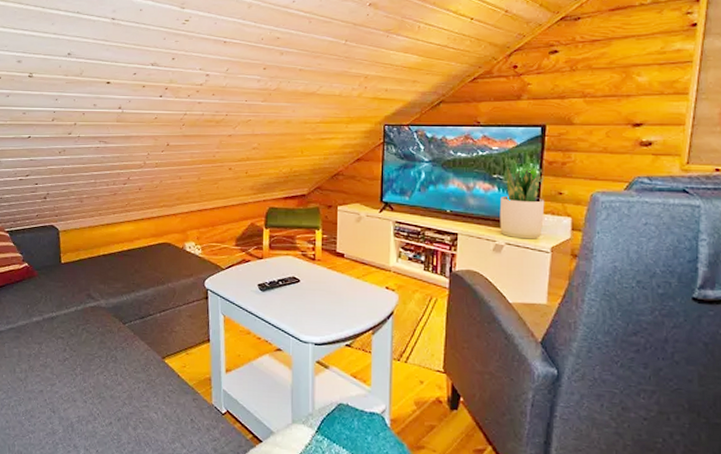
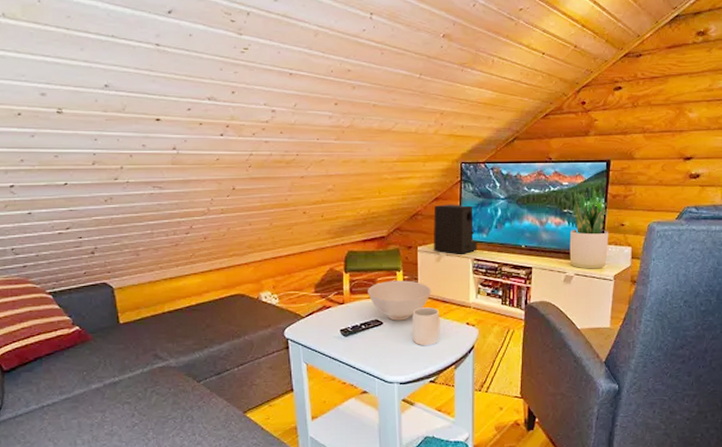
bowl: none [286,239,350,280] -> present [368,280,431,321]
mug: none [329,268,358,308] -> present [411,307,440,346]
speaker: none [353,165,399,216] -> present [433,204,478,254]

